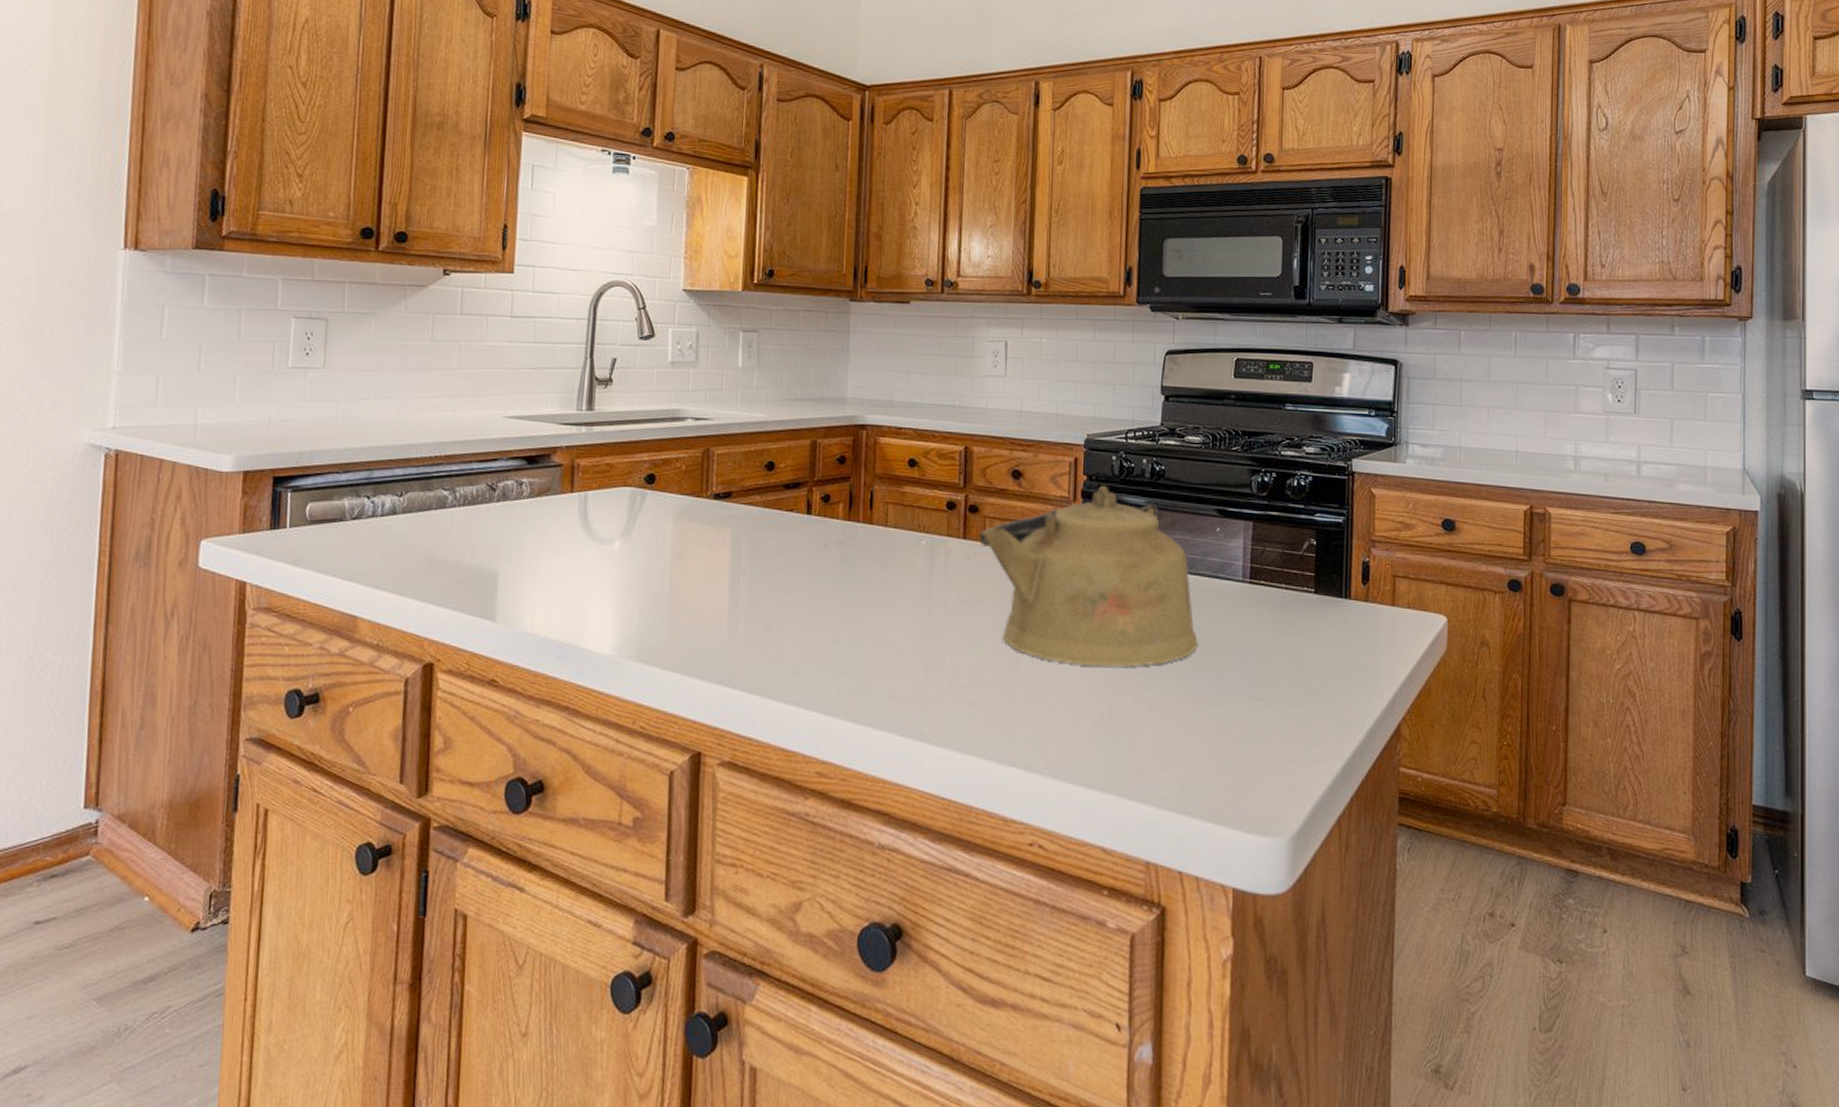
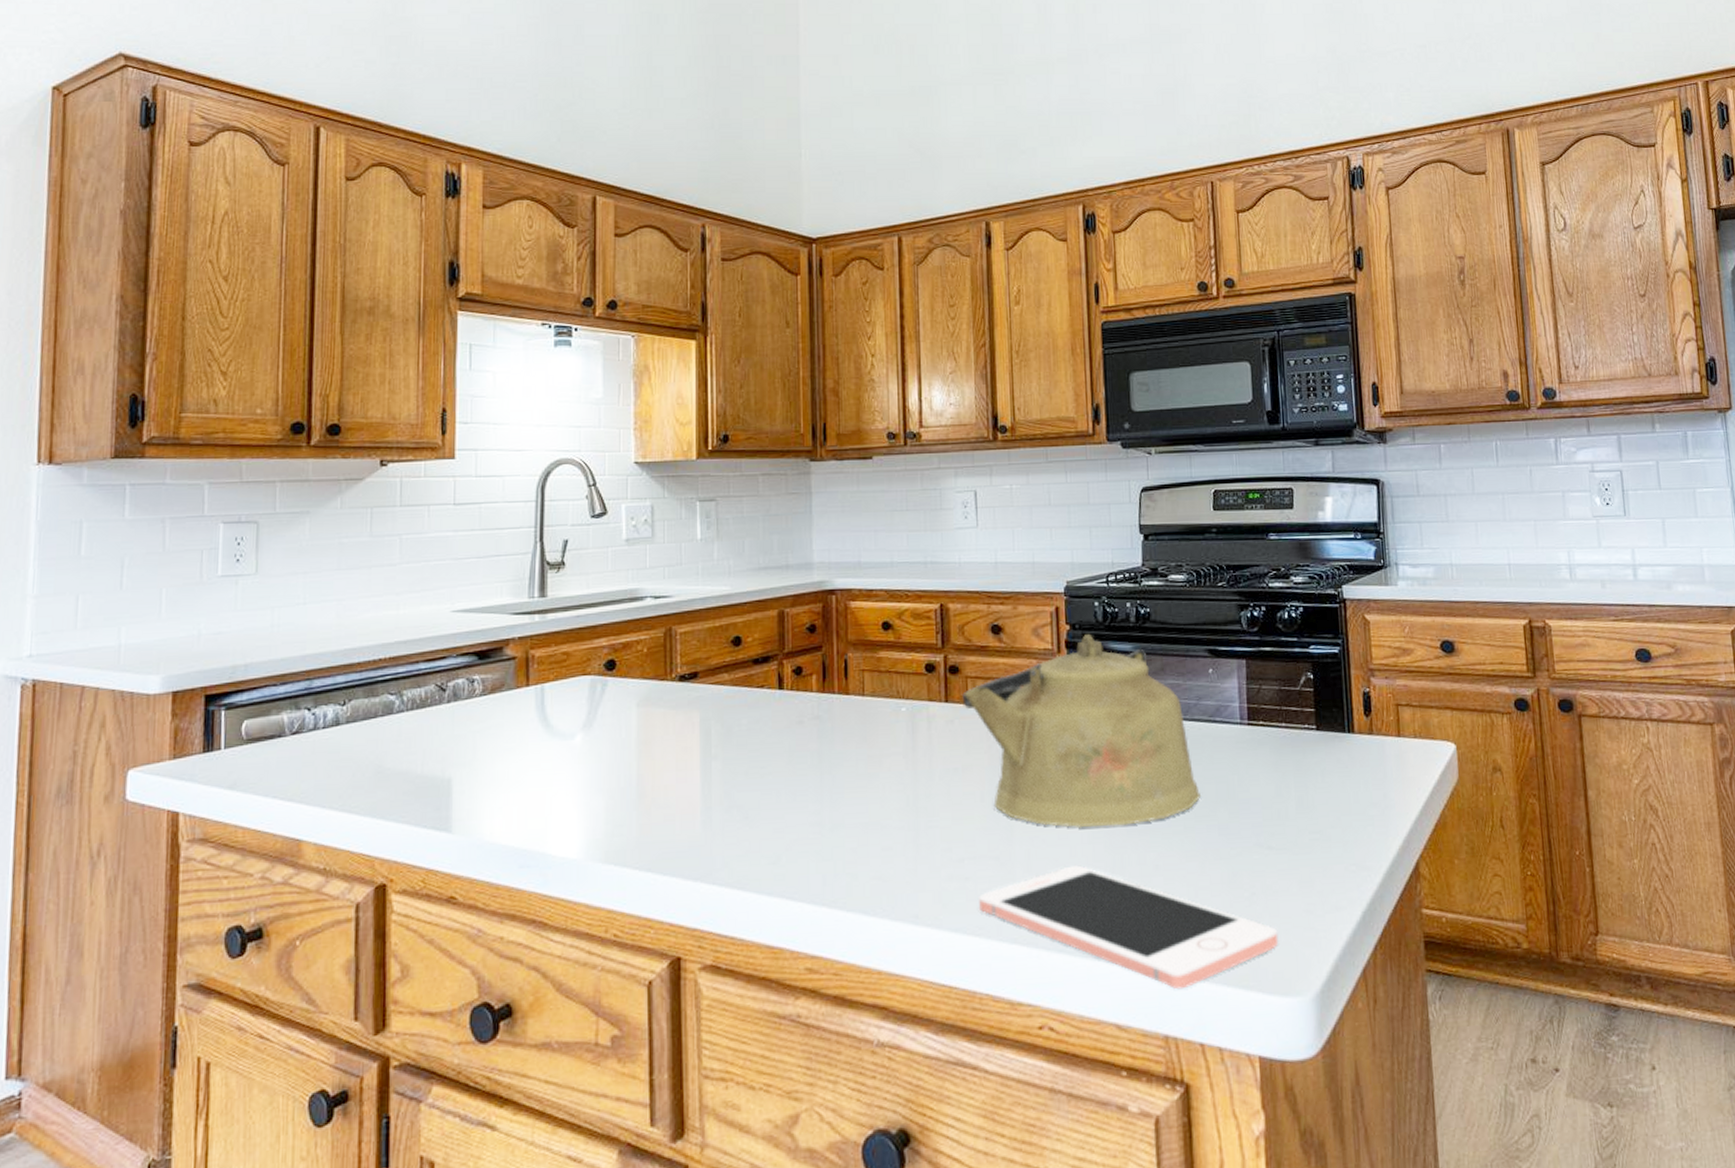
cell phone: none [982,700,1261,821] -> present [979,865,1279,990]

